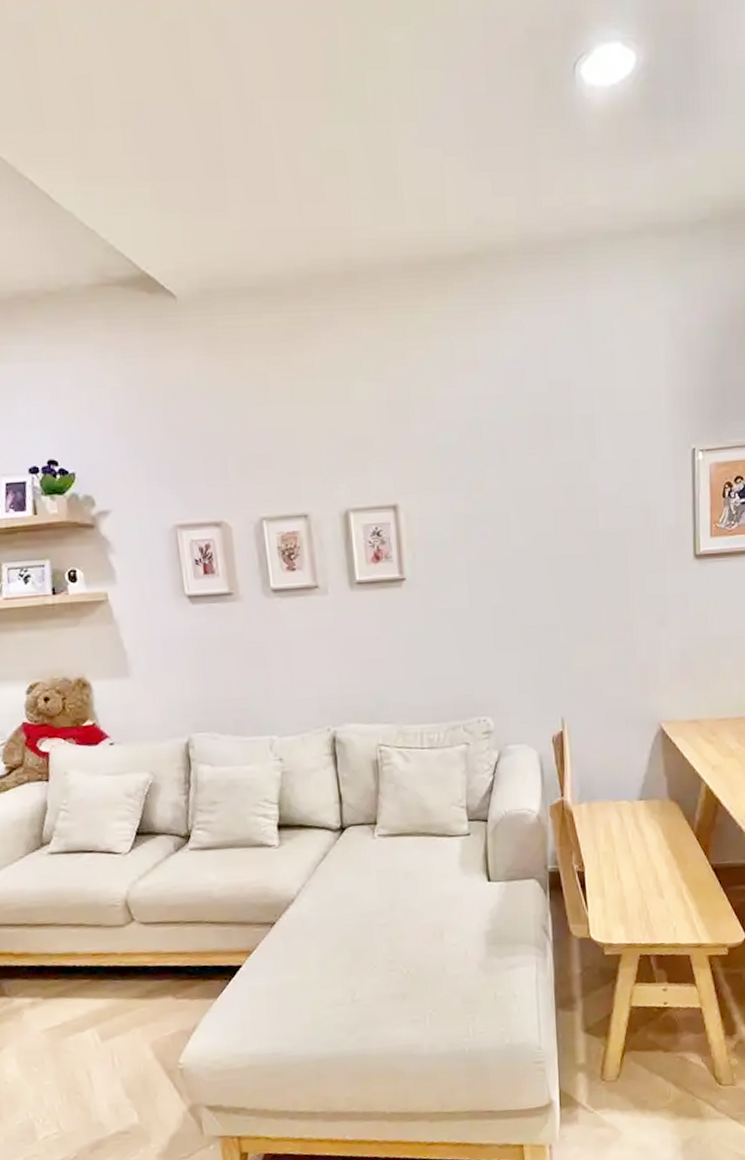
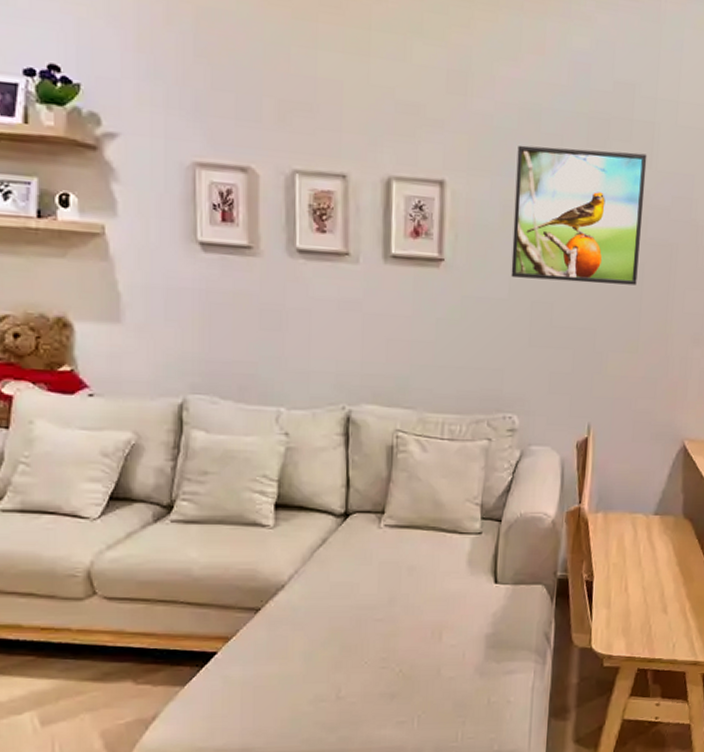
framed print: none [462,447,594,586] -> present [511,145,647,285]

